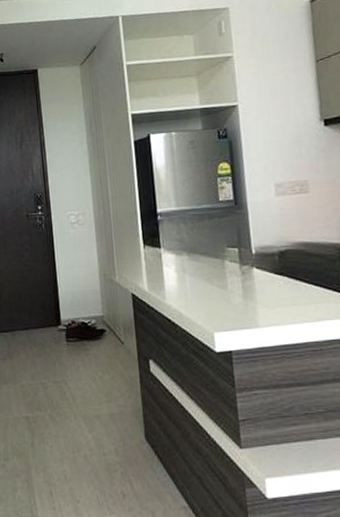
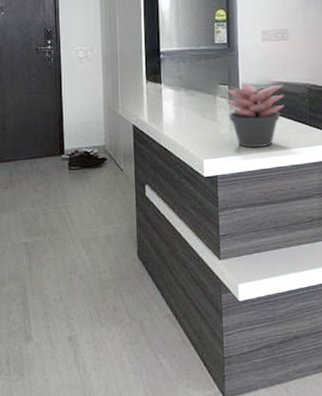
succulent plant: none [235,244,310,319] -> present [225,82,285,148]

